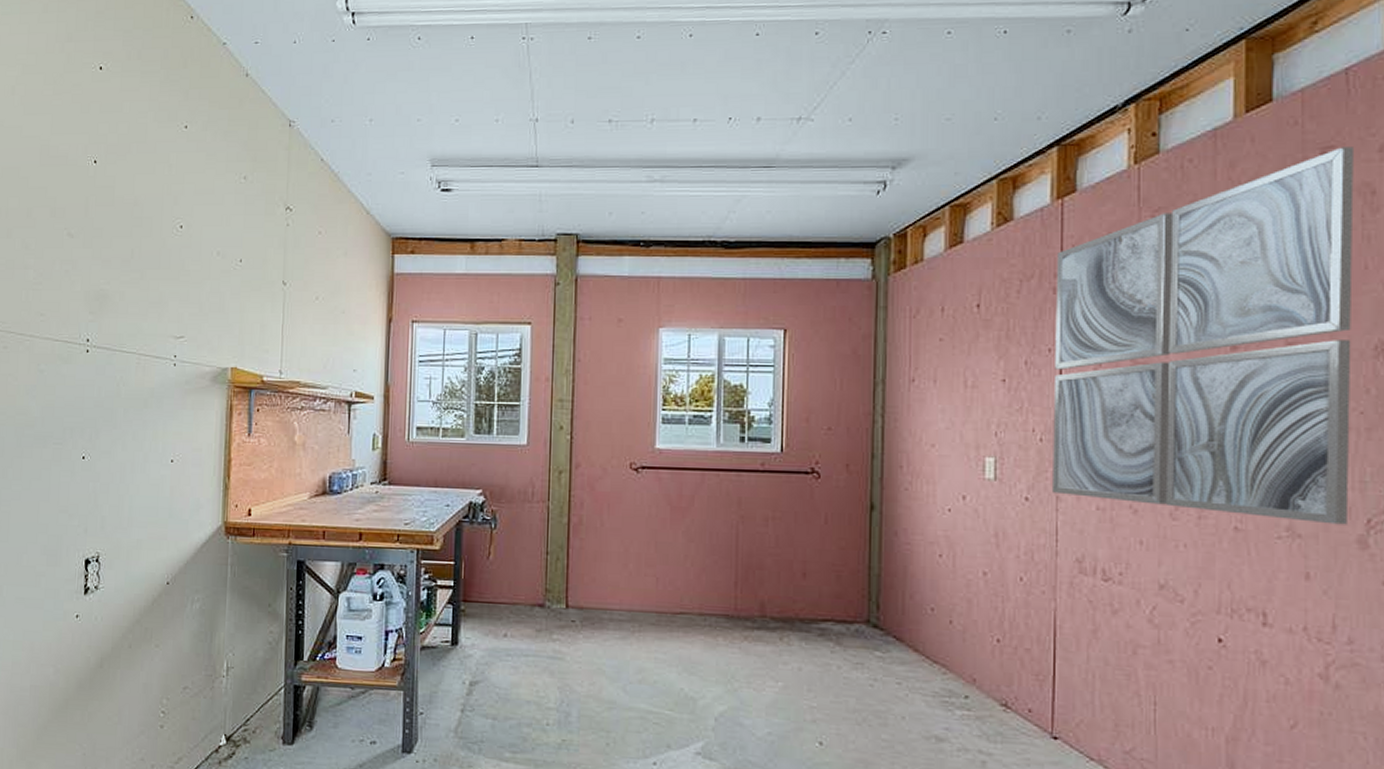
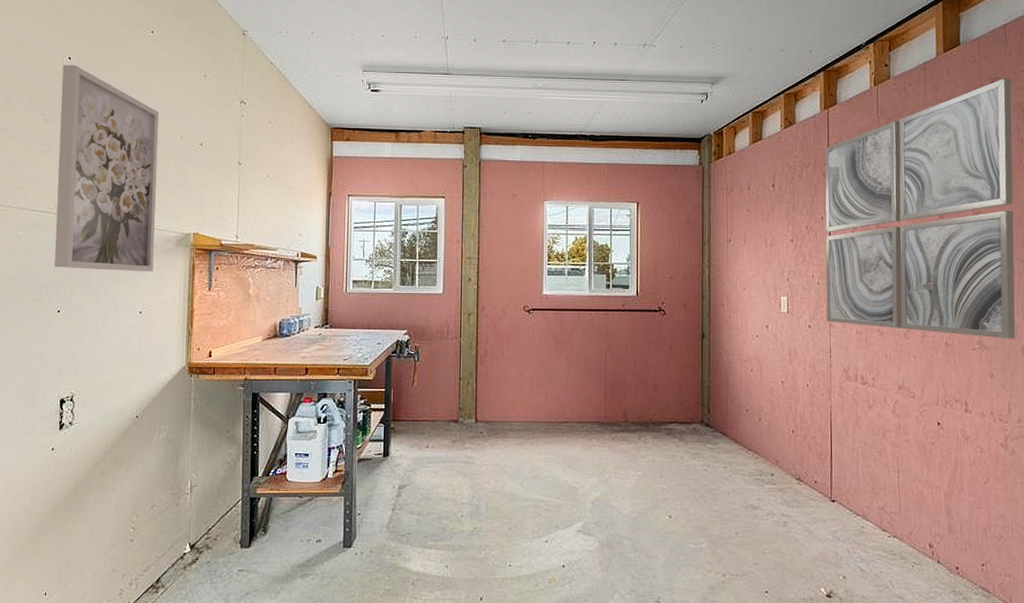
wall art: none [79,169,194,414] -> present [54,64,159,272]

